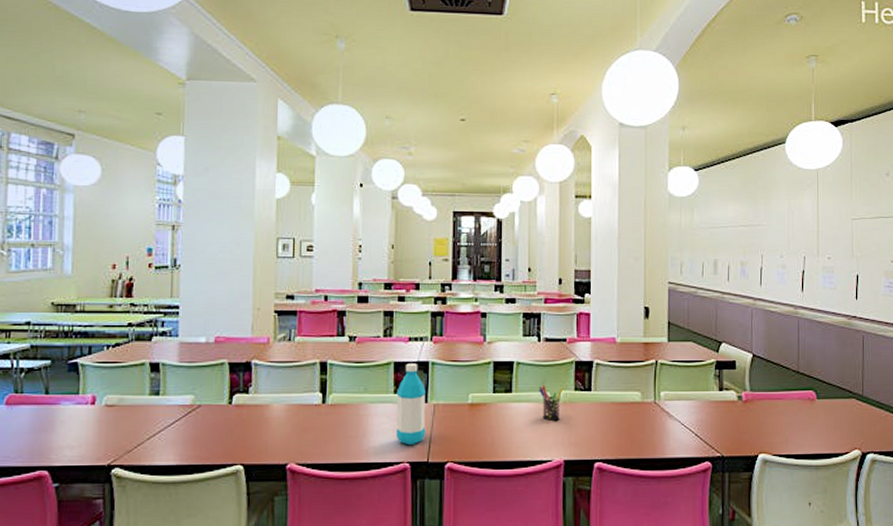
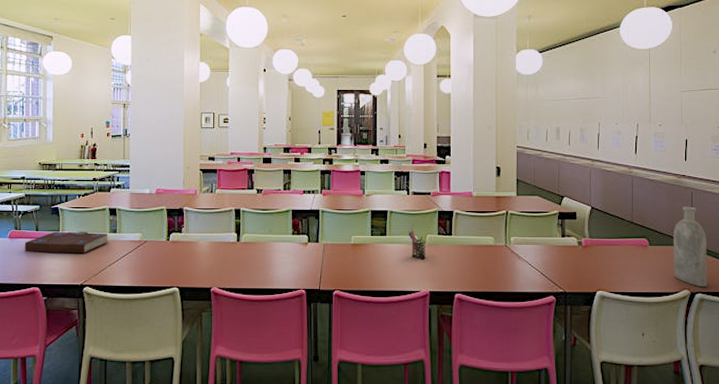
book: none [27,394,149,423] -> present [24,231,109,253]
water bottle: present [395,363,426,446] -> none [294,211,317,276]
bottle: none [842,352,880,446] -> present [673,206,707,287]

